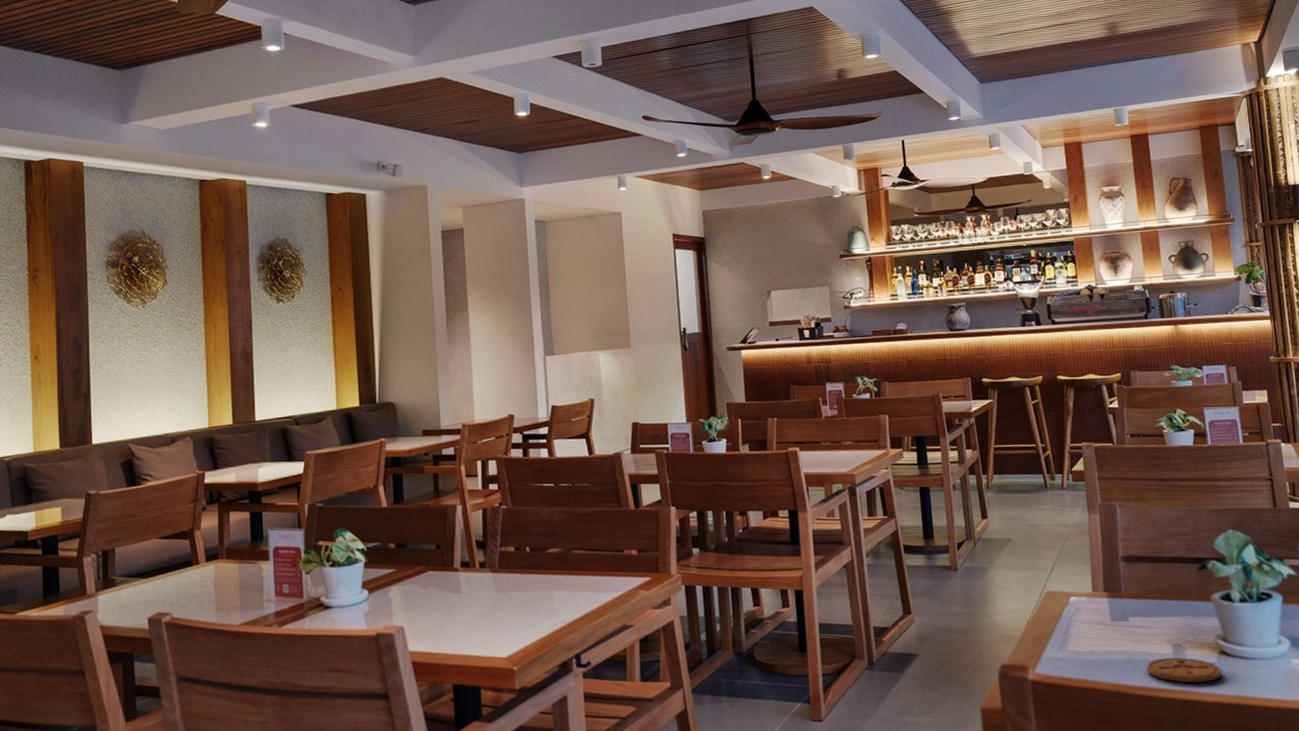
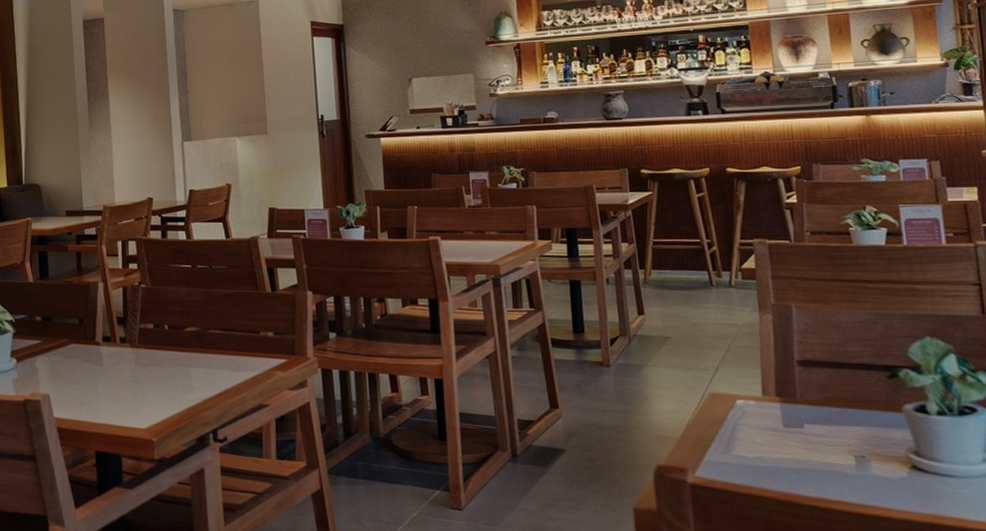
coaster: present [1146,657,1223,683] -> none [823,469,914,498]

